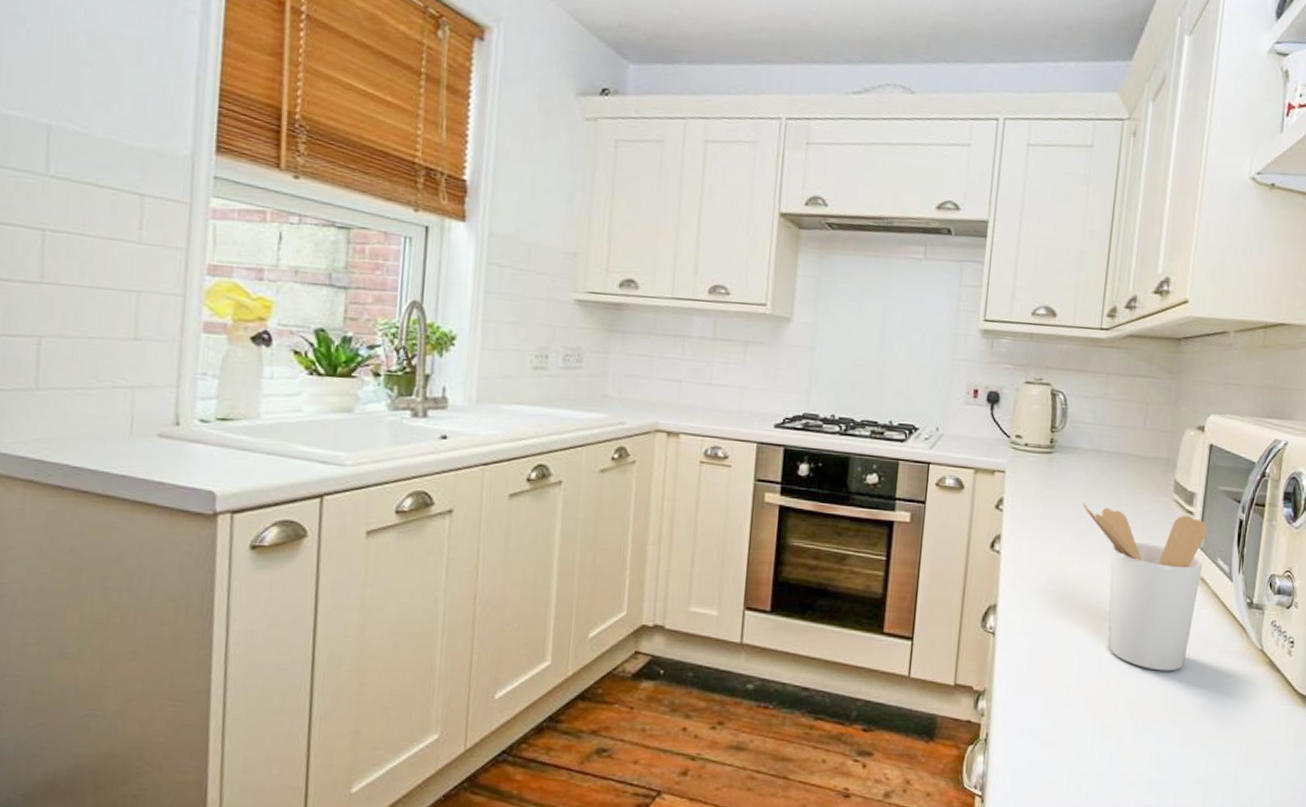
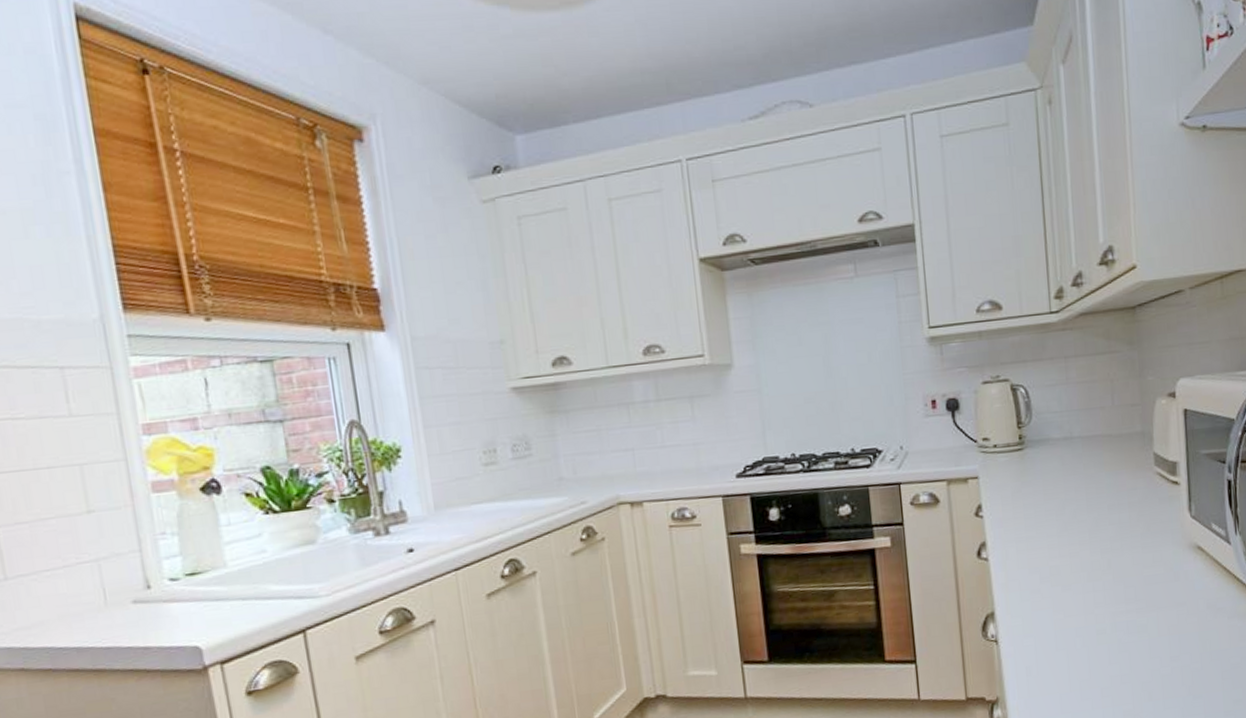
utensil holder: present [1082,502,1208,671] -> none [1063,485,1197,648]

